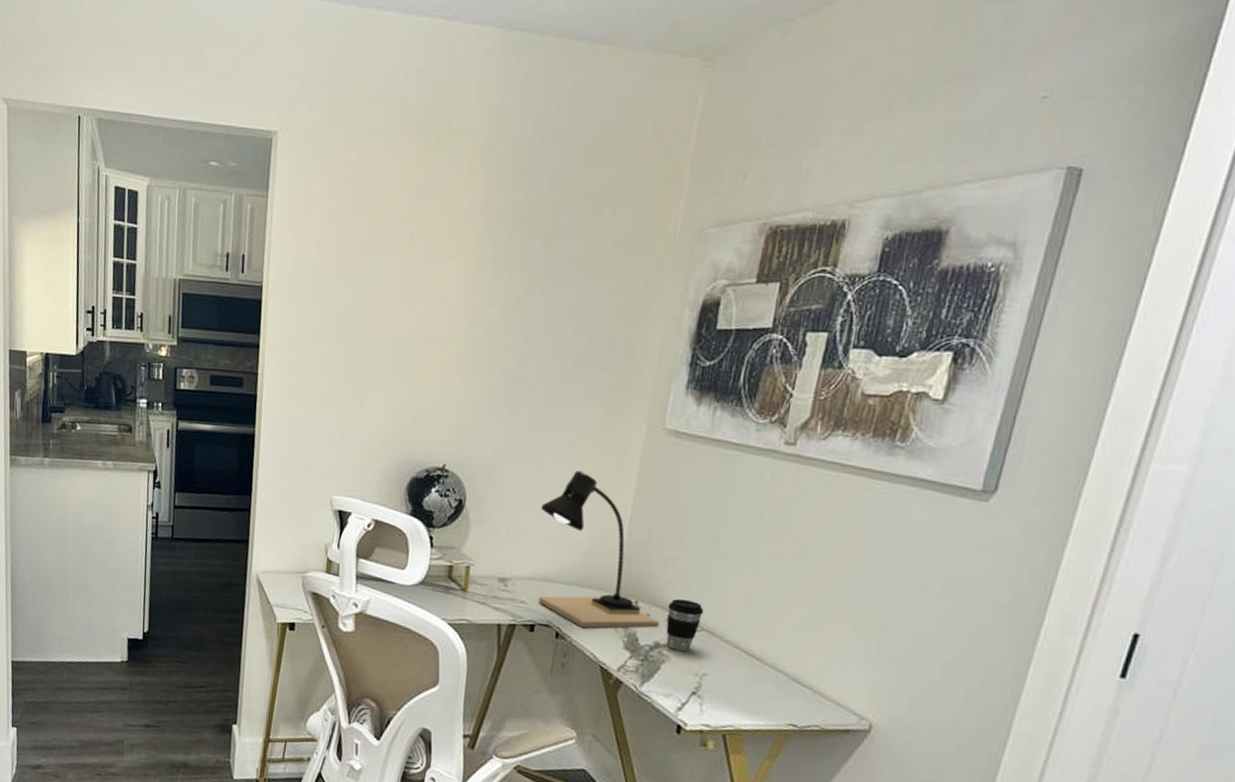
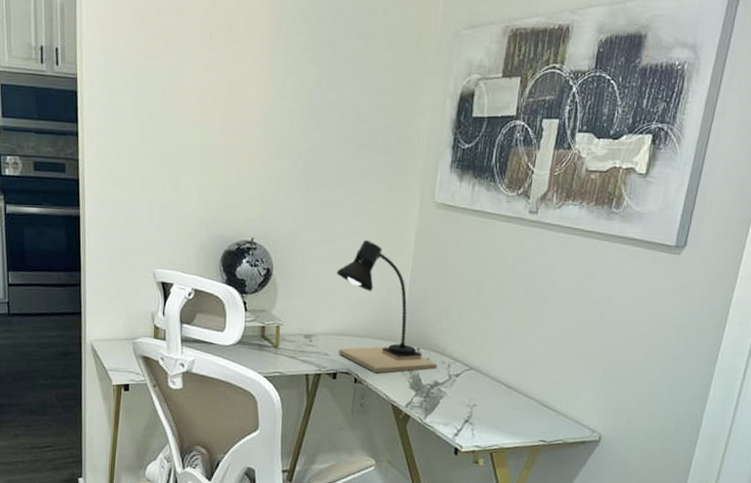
coffee cup: present [666,598,704,652] -> none [443,344,472,387]

